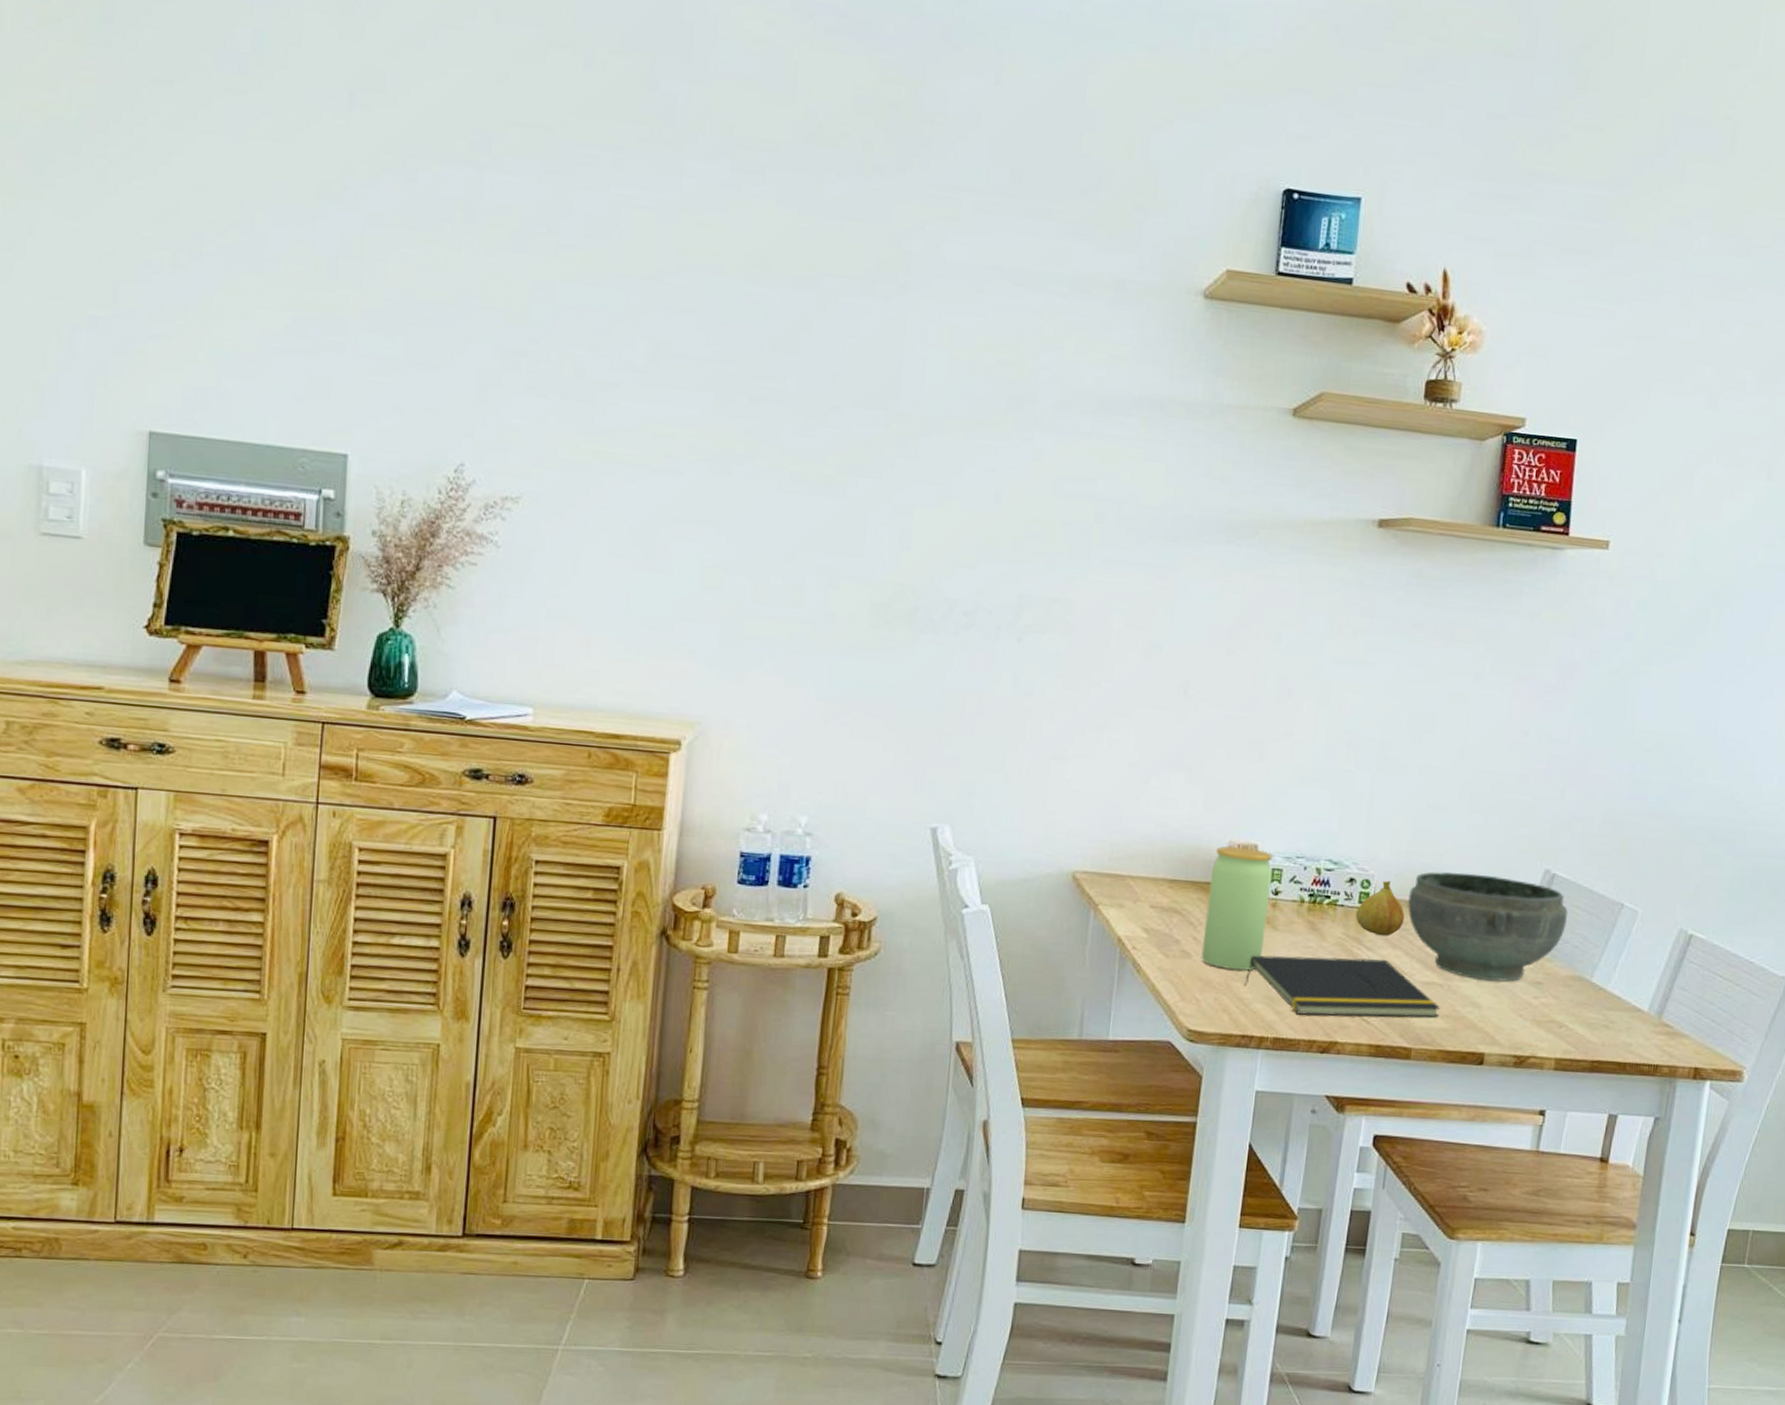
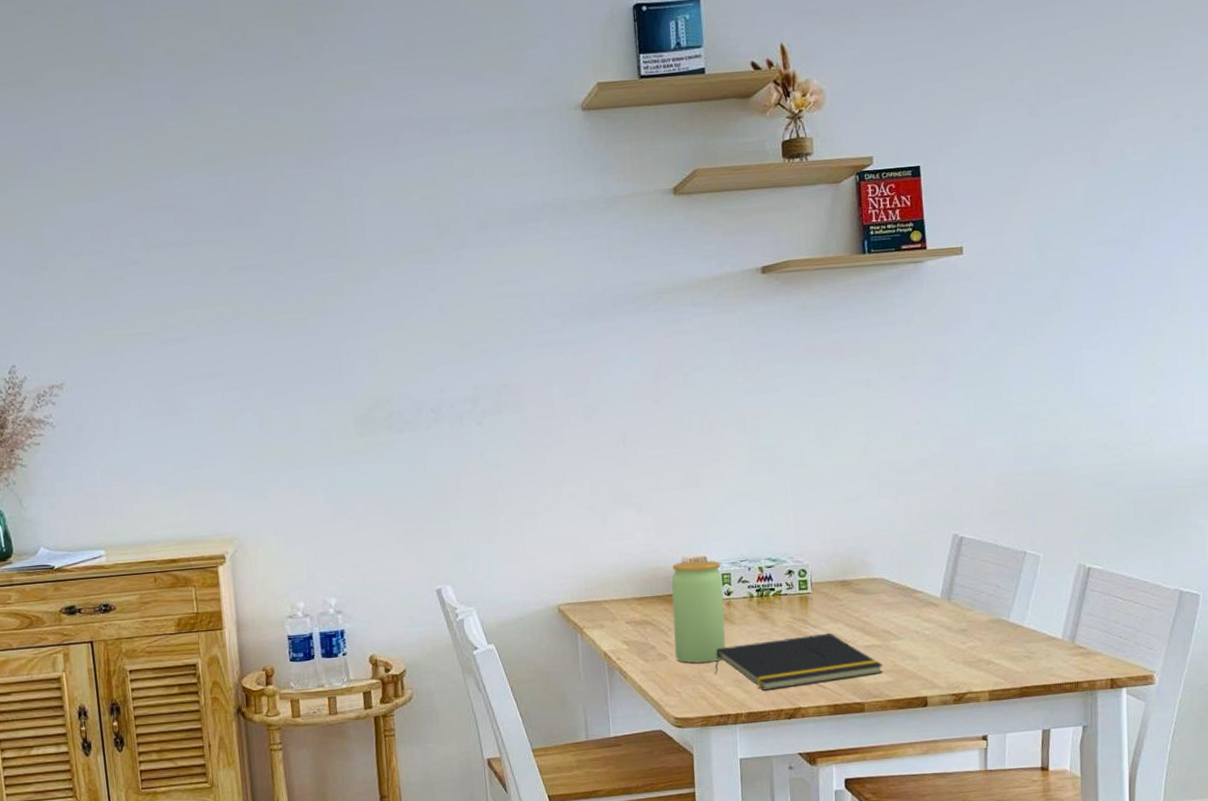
fruit: present [1355,880,1405,936] -> none [798,566,840,614]
bowl: present [1408,871,1569,982] -> none [840,547,980,637]

